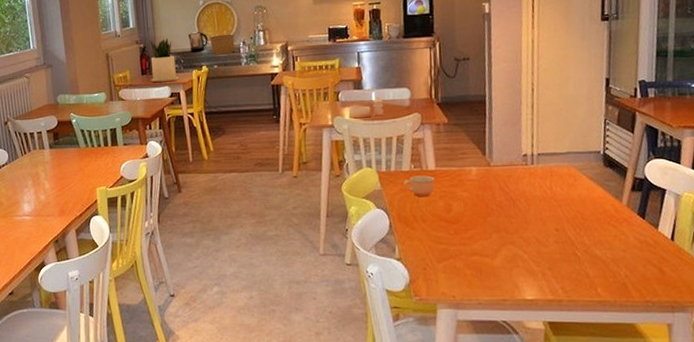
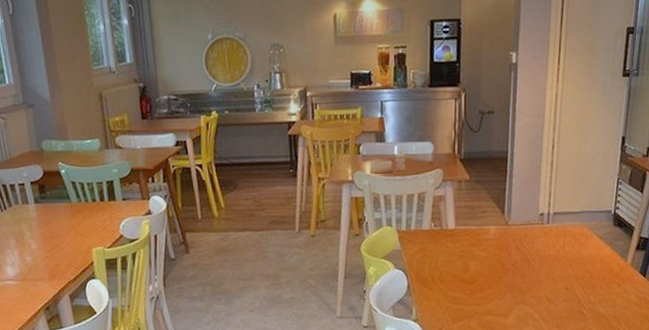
planter: present [150,38,179,83] -> none [151,77,185,129]
kettle: present [188,31,208,53] -> none [195,70,218,96]
basket: present [209,32,235,55] -> none [219,73,248,99]
cup: present [403,175,435,197] -> none [422,234,454,257]

